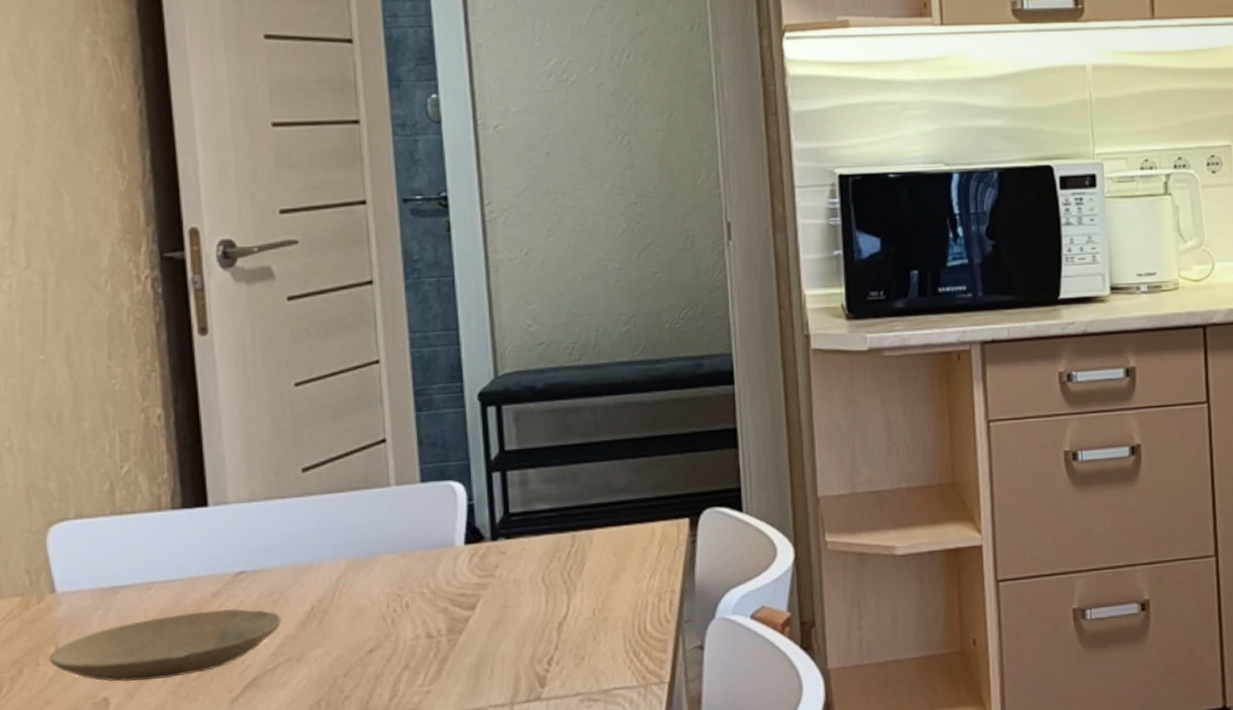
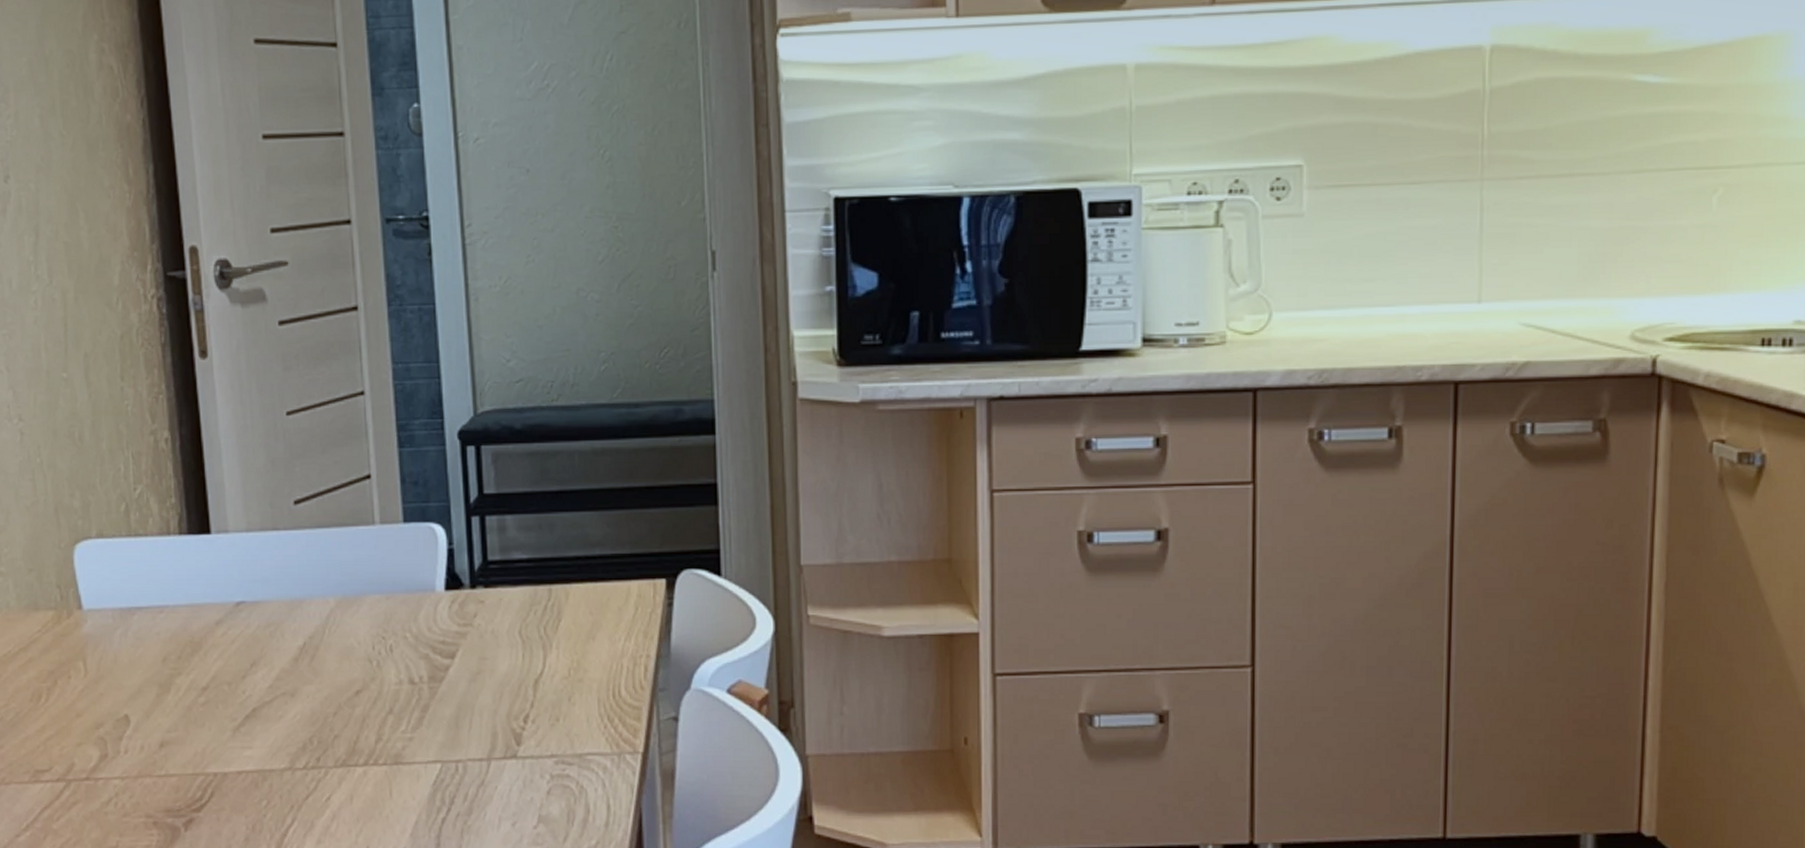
plate: present [49,609,282,682] -> none [78,638,278,702]

